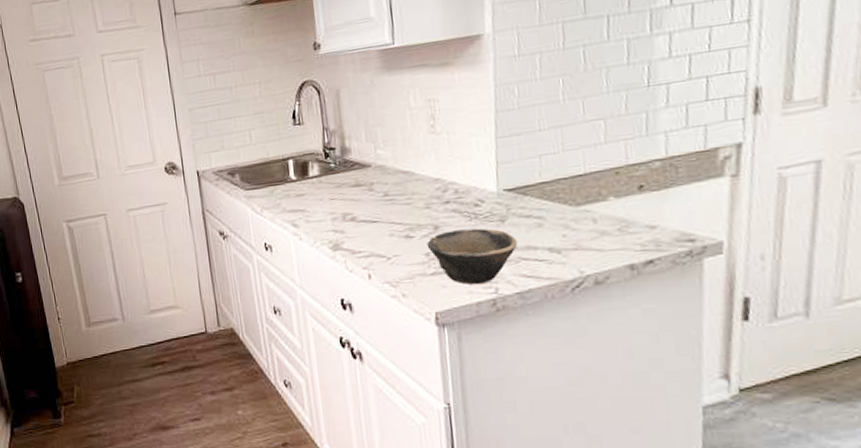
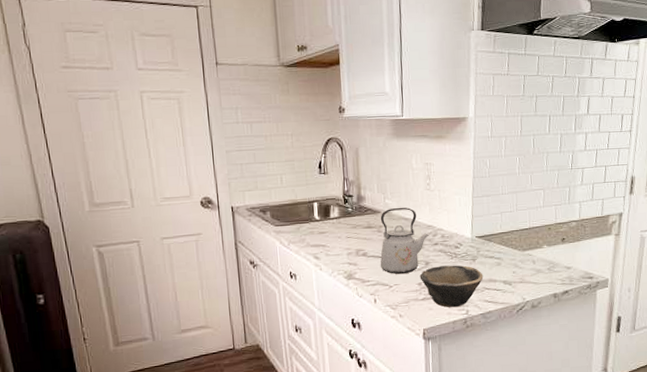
kettle: none [371,157,437,243] -> present [380,207,429,275]

